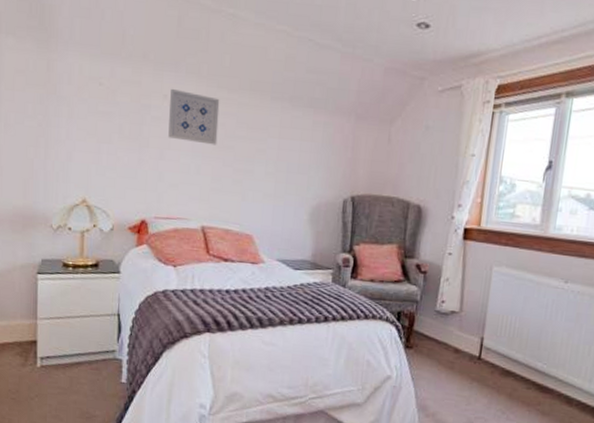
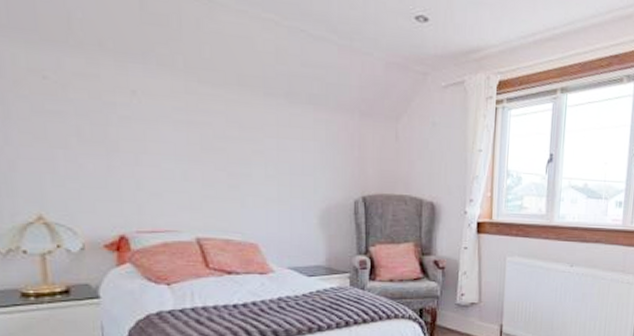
wall art: present [168,88,220,145] -> none [140,82,205,148]

